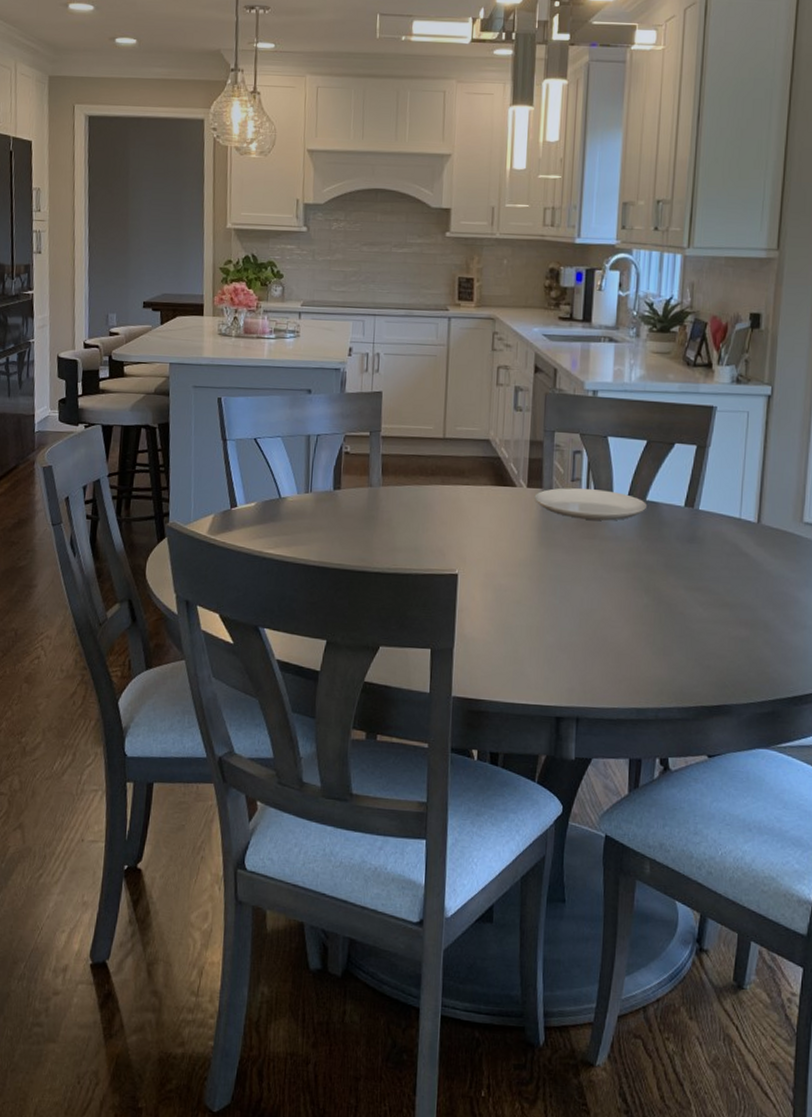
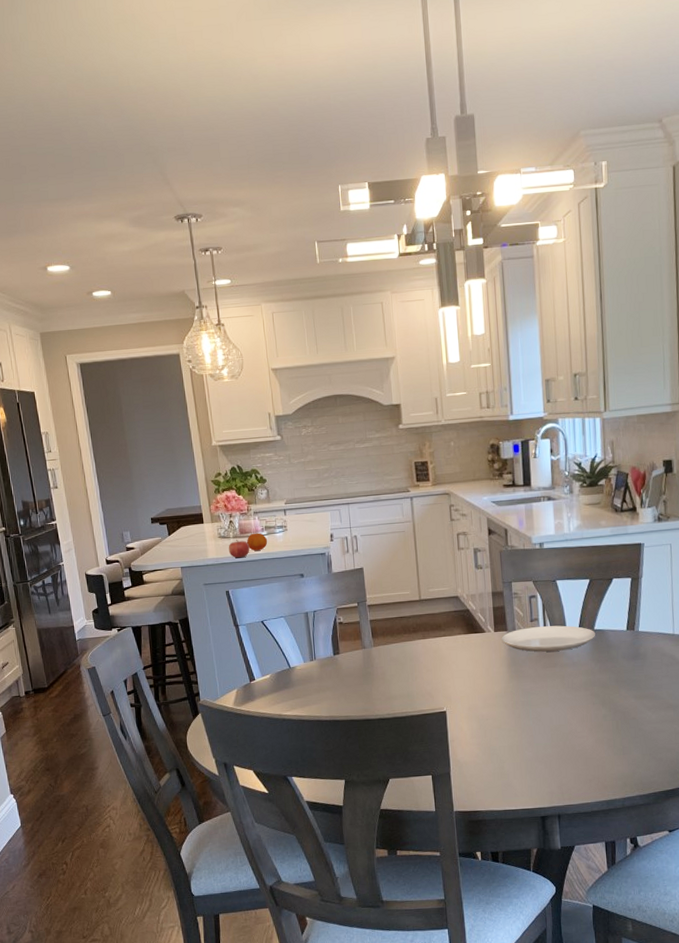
fruit: none [227,340,253,361] -> present [228,540,250,558]
fruit: none [251,335,275,356] -> present [247,533,268,551]

